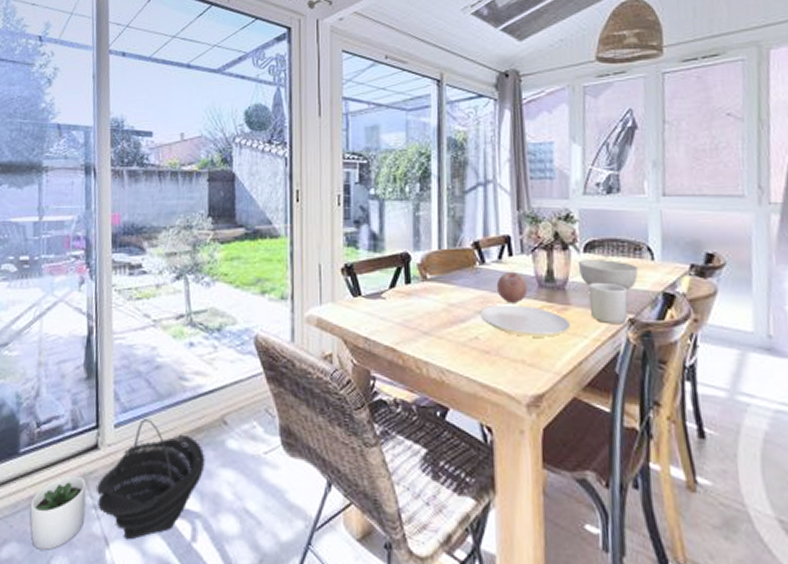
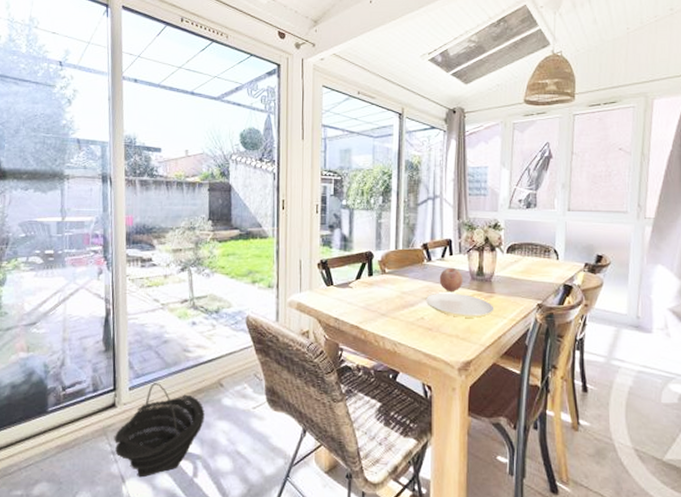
planter: present [30,475,87,552] -> none [58,428,106,489]
bowl: present [577,260,639,291] -> none [502,259,547,283]
mug: present [588,282,629,325] -> none [508,276,538,309]

